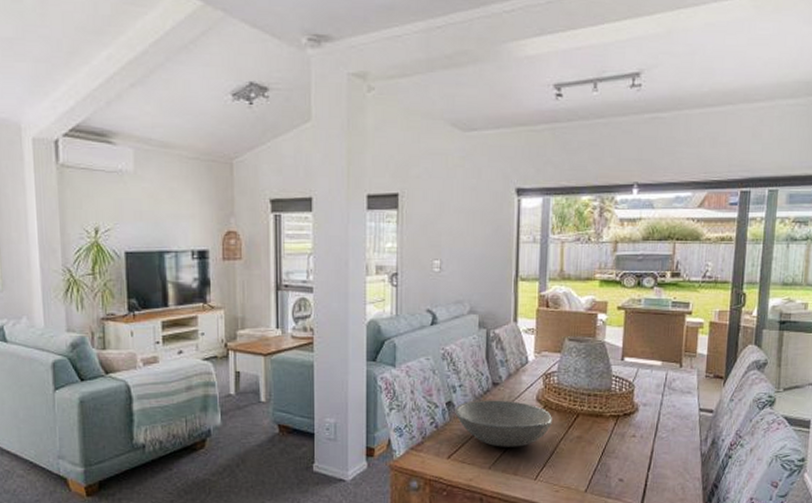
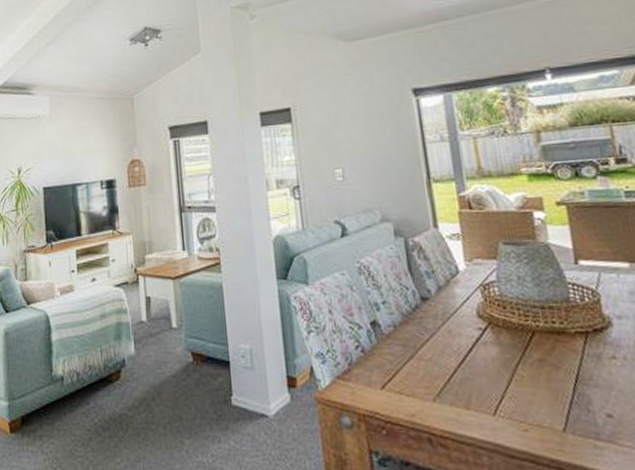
bowl: present [455,400,552,447] -> none [381,317,503,374]

